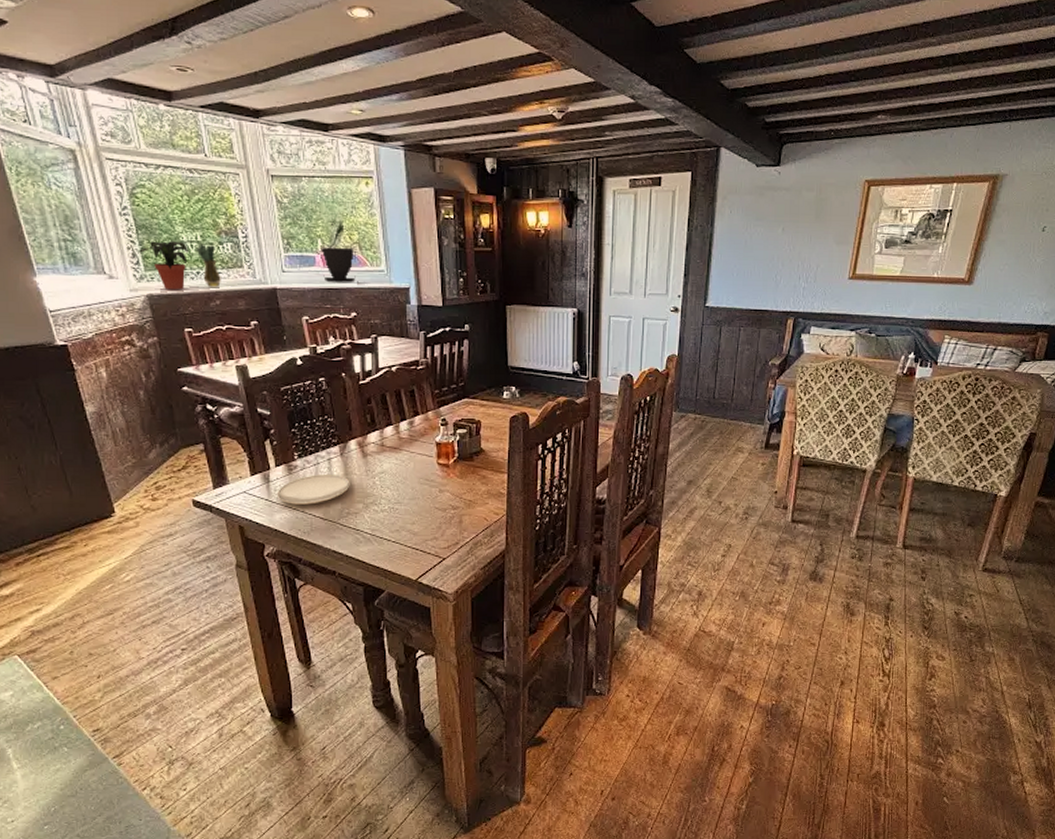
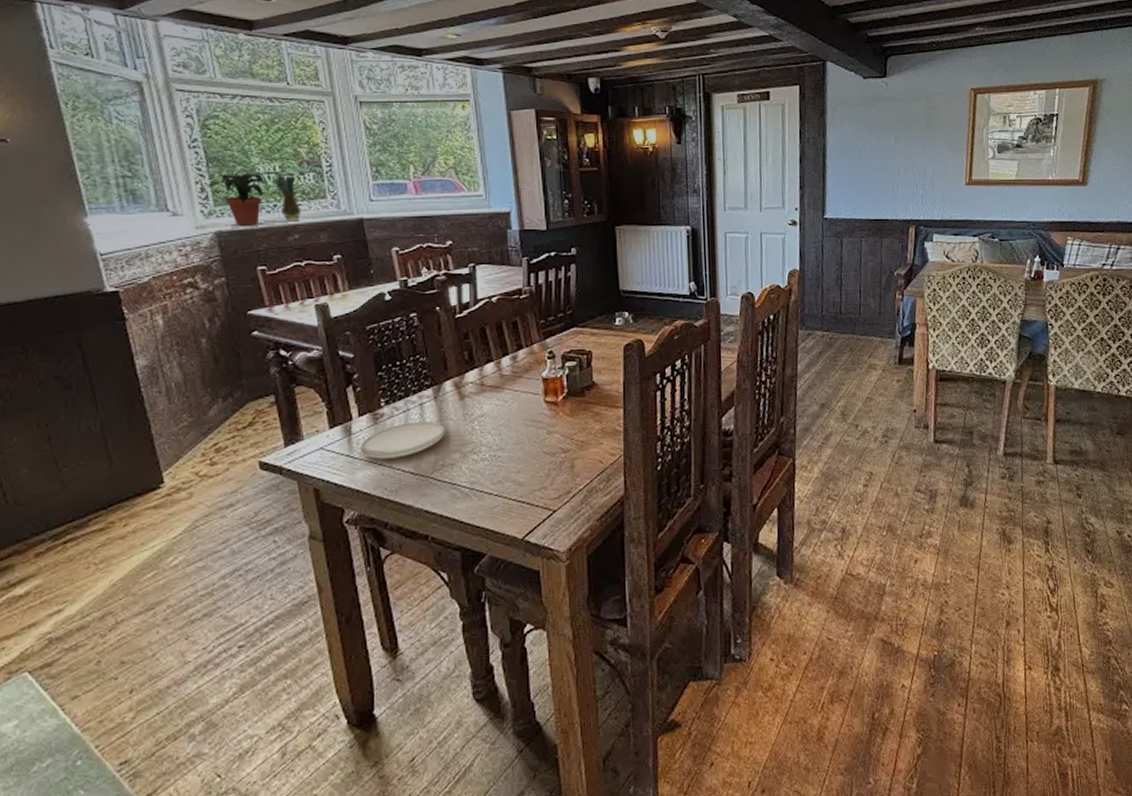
planter: present [319,220,356,284] -> none [411,145,451,211]

